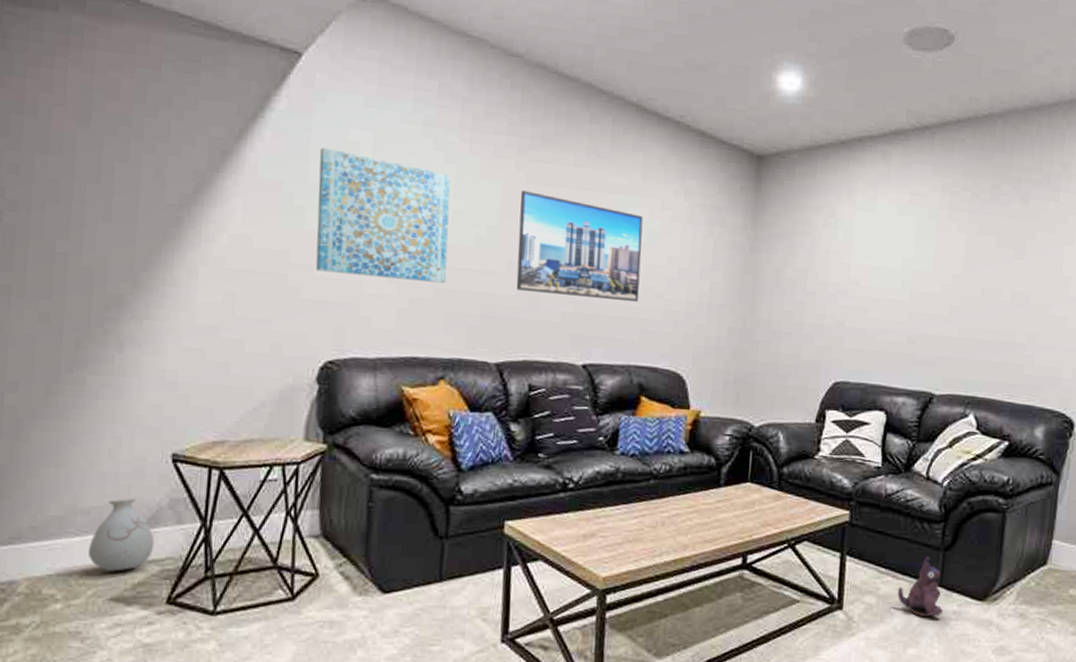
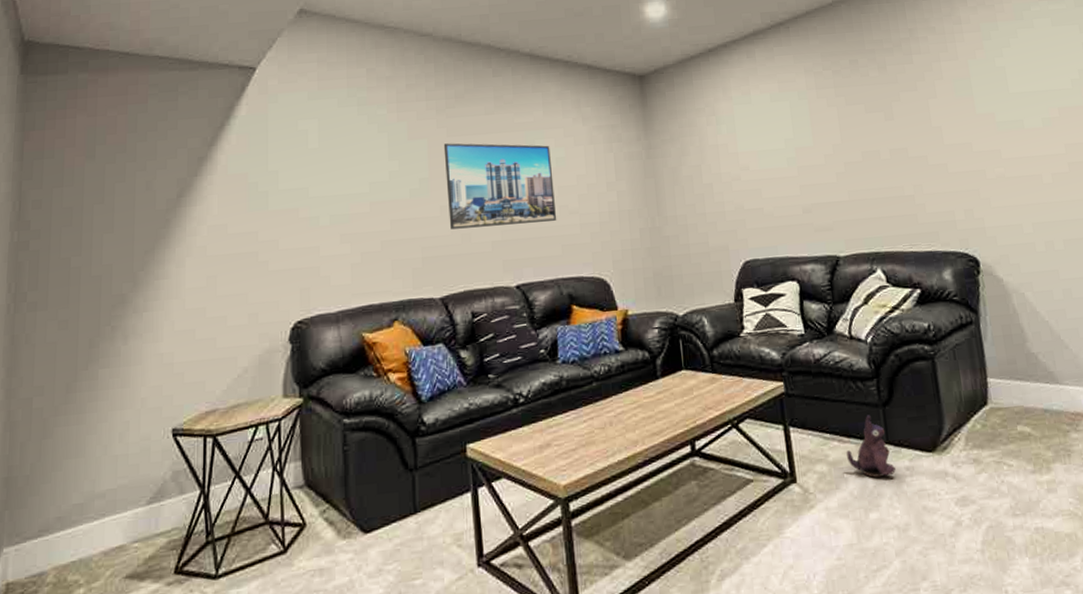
vase: present [87,498,155,572] -> none [105,475,162,550]
wall art: present [315,147,451,283] -> none [276,139,391,244]

